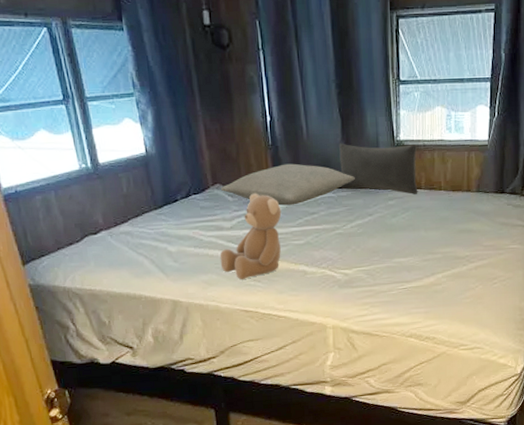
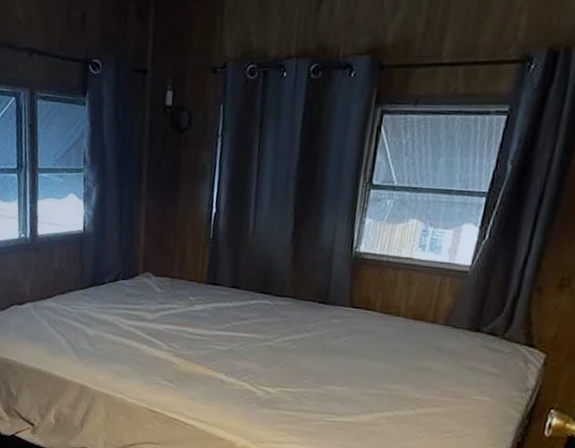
pillow: present [220,163,355,206] -> none [150,261,298,307]
teddy bear: present [220,194,282,280] -> none [135,288,210,378]
pillow: present [339,143,418,194] -> none [279,246,378,316]

